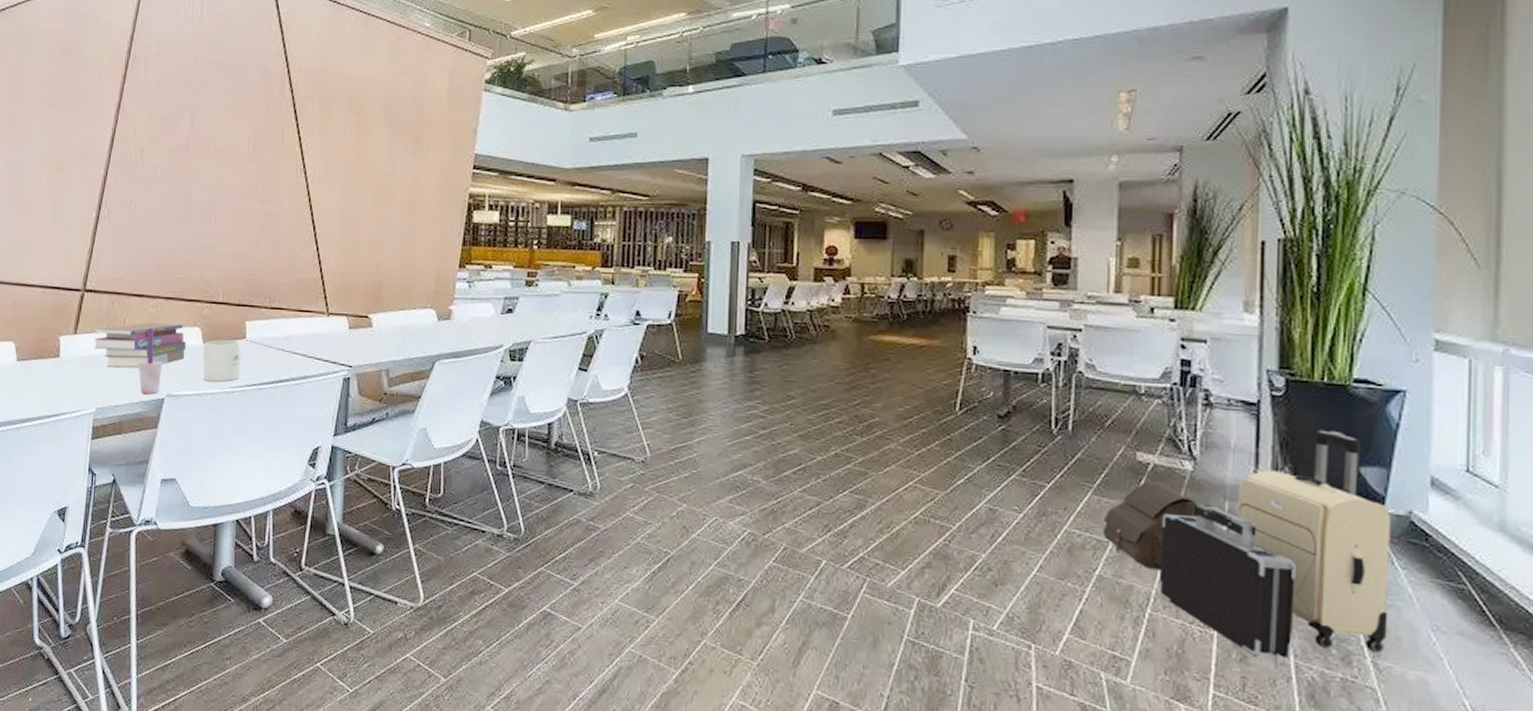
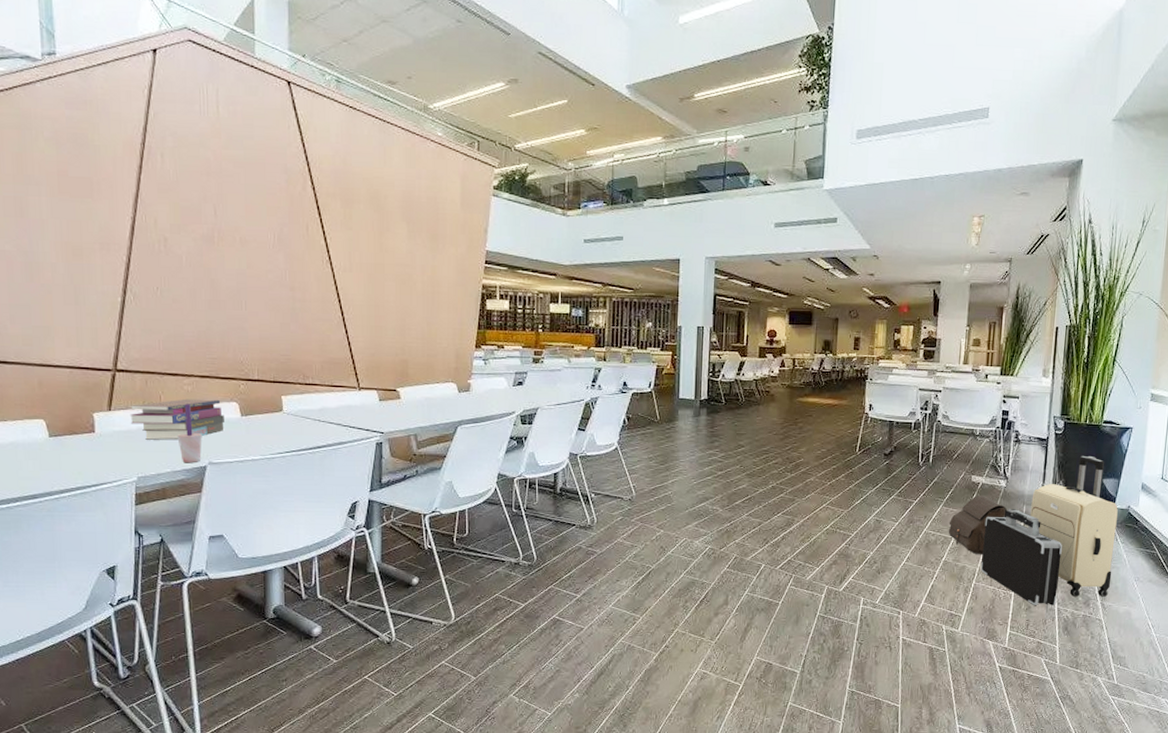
mug: present [202,340,242,382] -> none [241,413,280,450]

